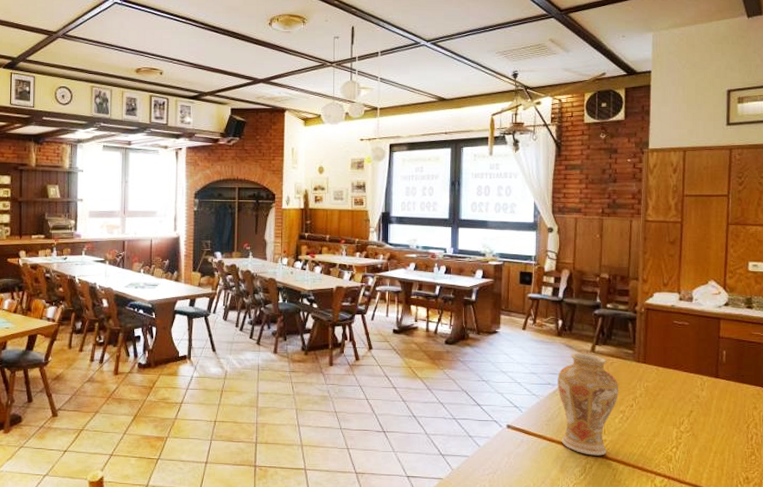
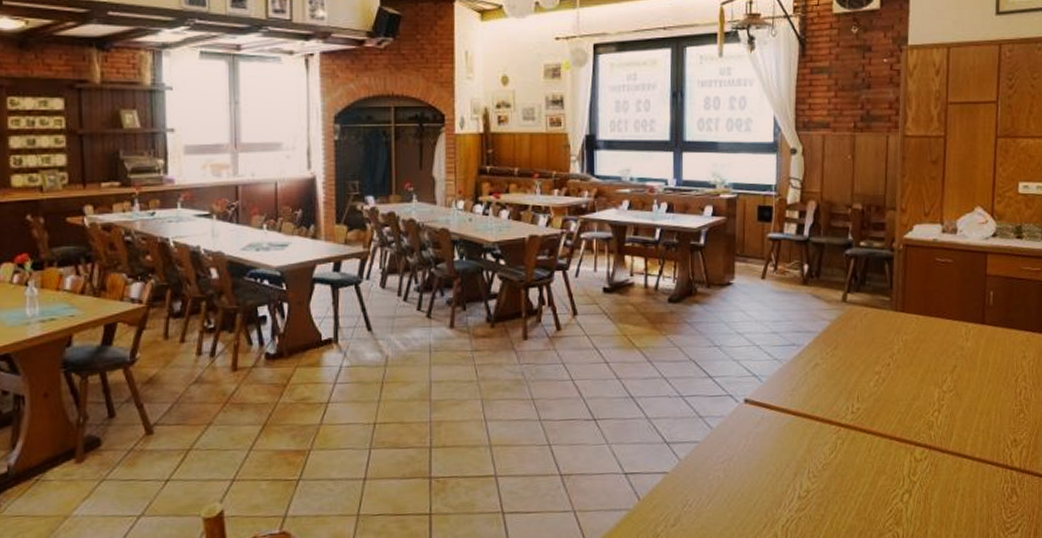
vase: present [557,352,619,456] -> none [803,304,875,429]

